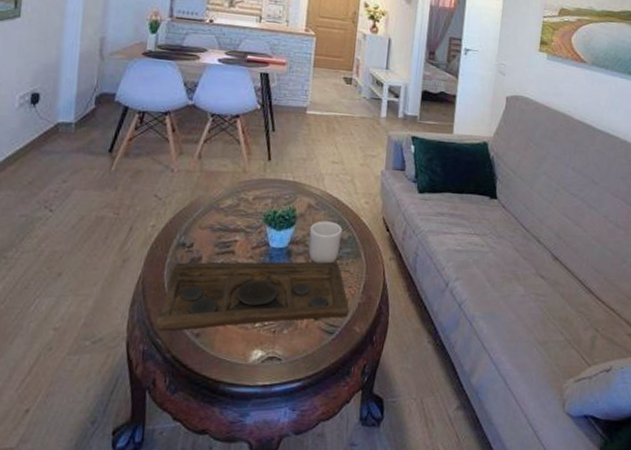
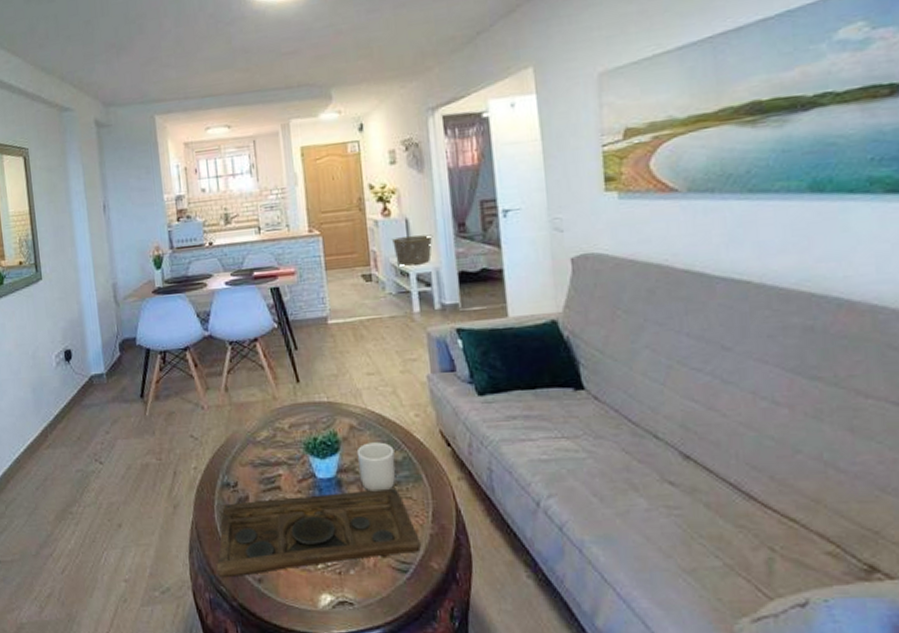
basket: none [374,52,408,79] -> present [391,234,433,266]

